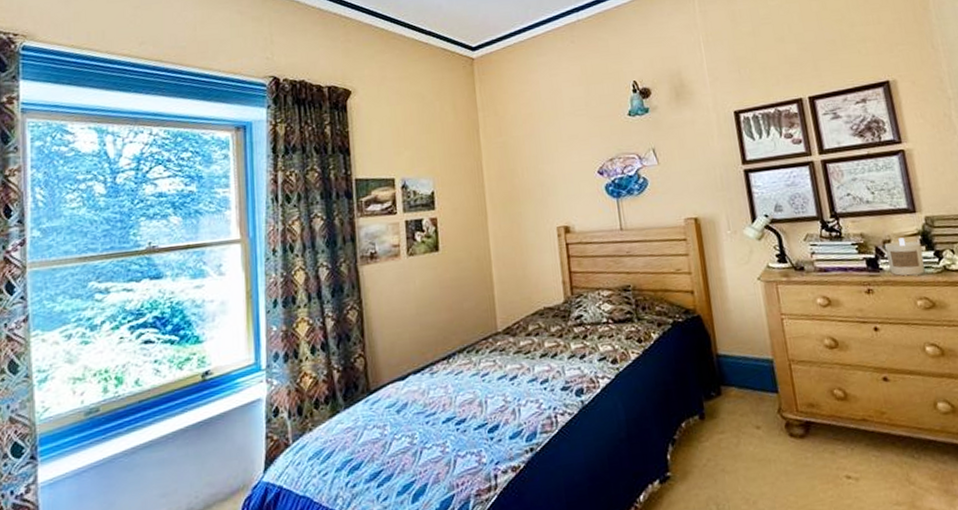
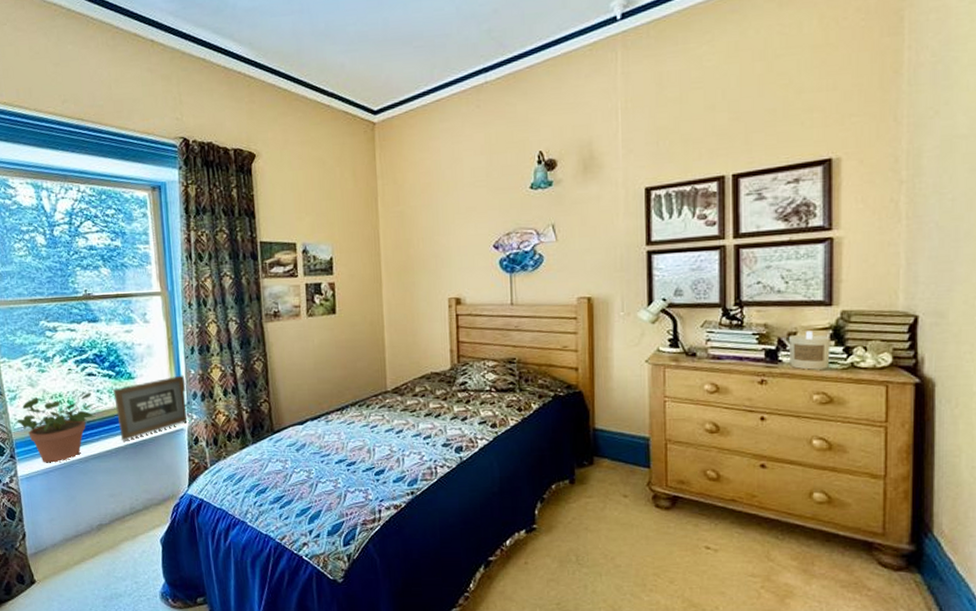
potted plant: none [45,362,159,461] -> present [17,390,102,463]
picture frame: none [175,333,268,421] -> present [113,375,188,440]

